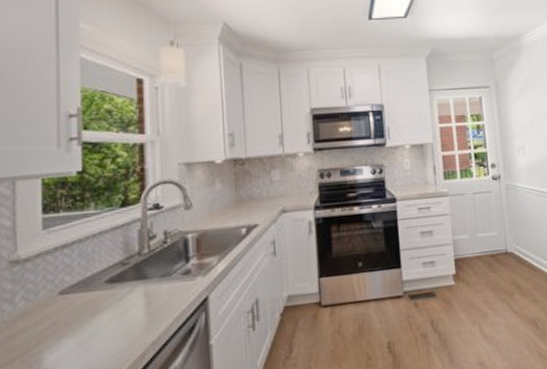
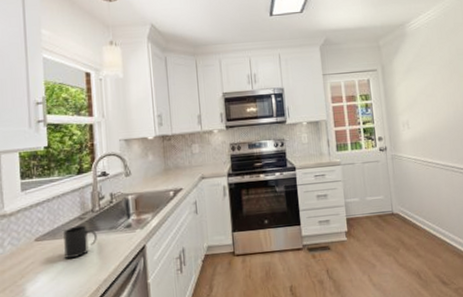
mug: none [97,272,145,317] -> present [62,225,97,259]

